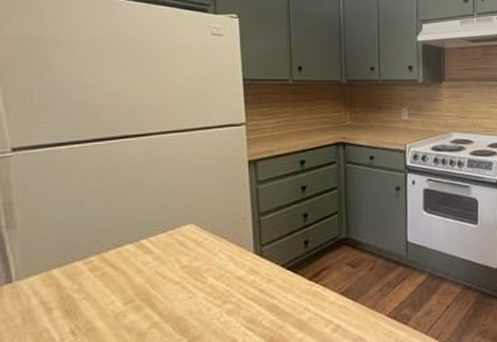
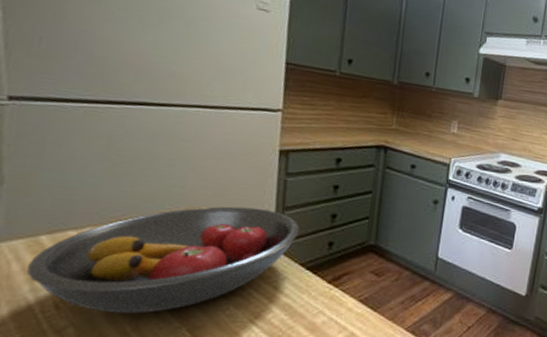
fruit bowl: none [43,217,276,333] -> present [26,206,300,314]

